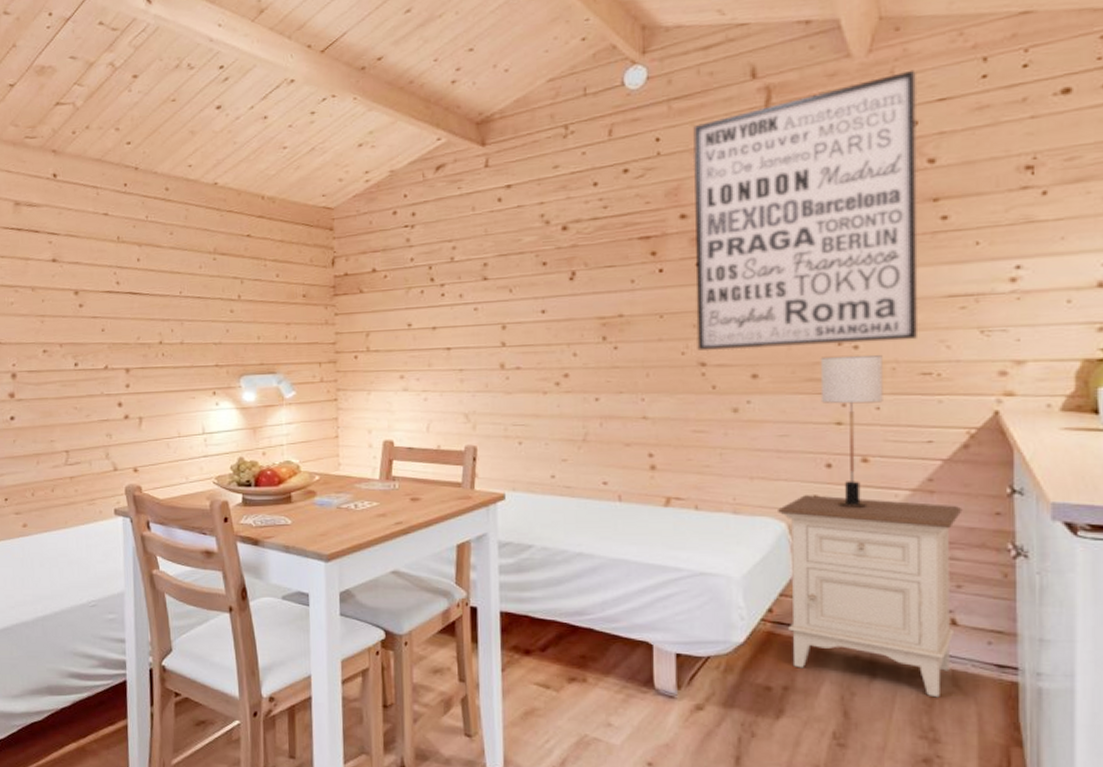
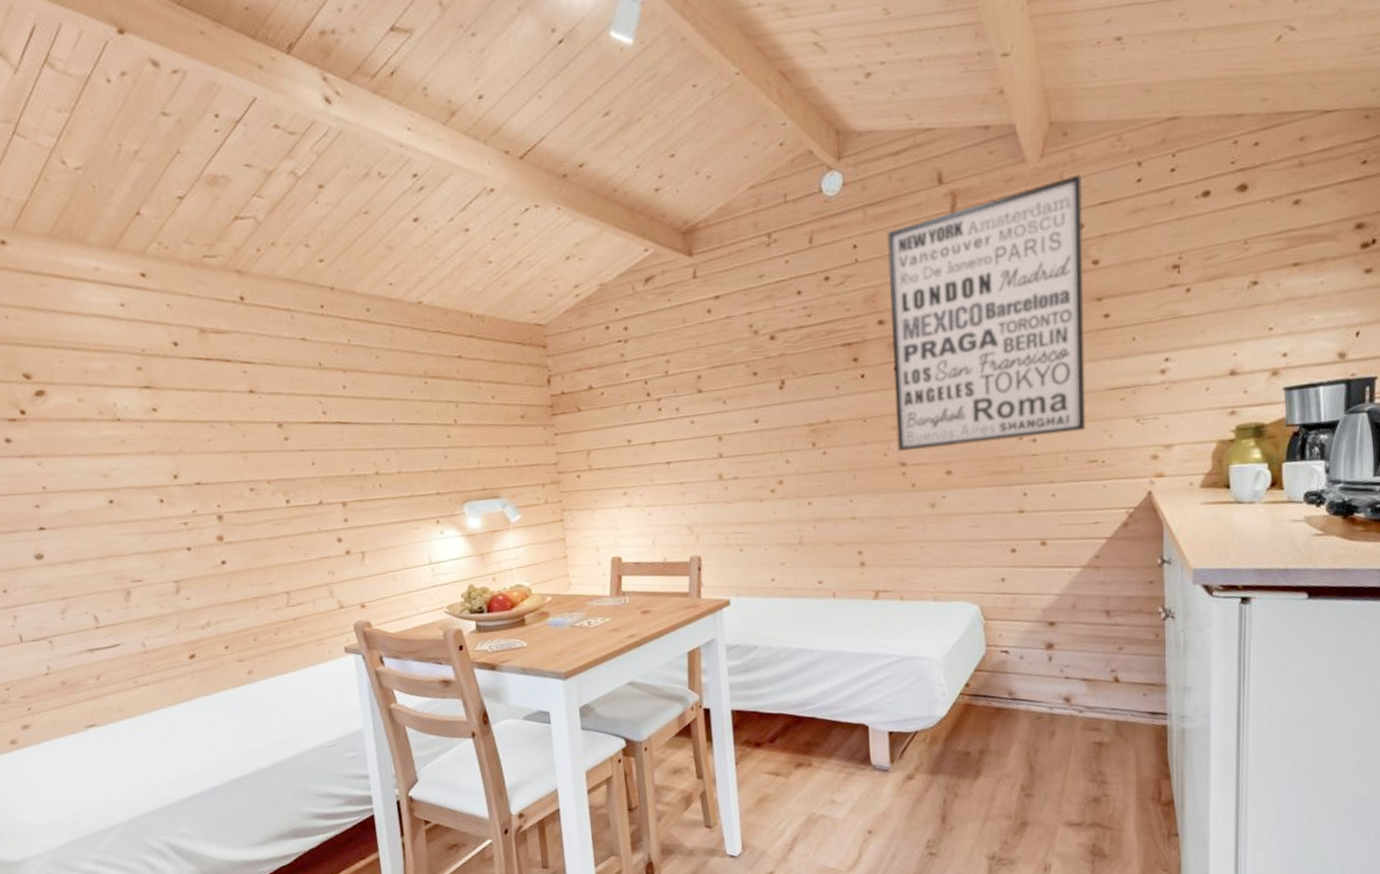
nightstand: present [776,495,963,698] -> none [970,577,1123,746]
table lamp: present [820,355,883,509] -> none [1004,447,1058,588]

